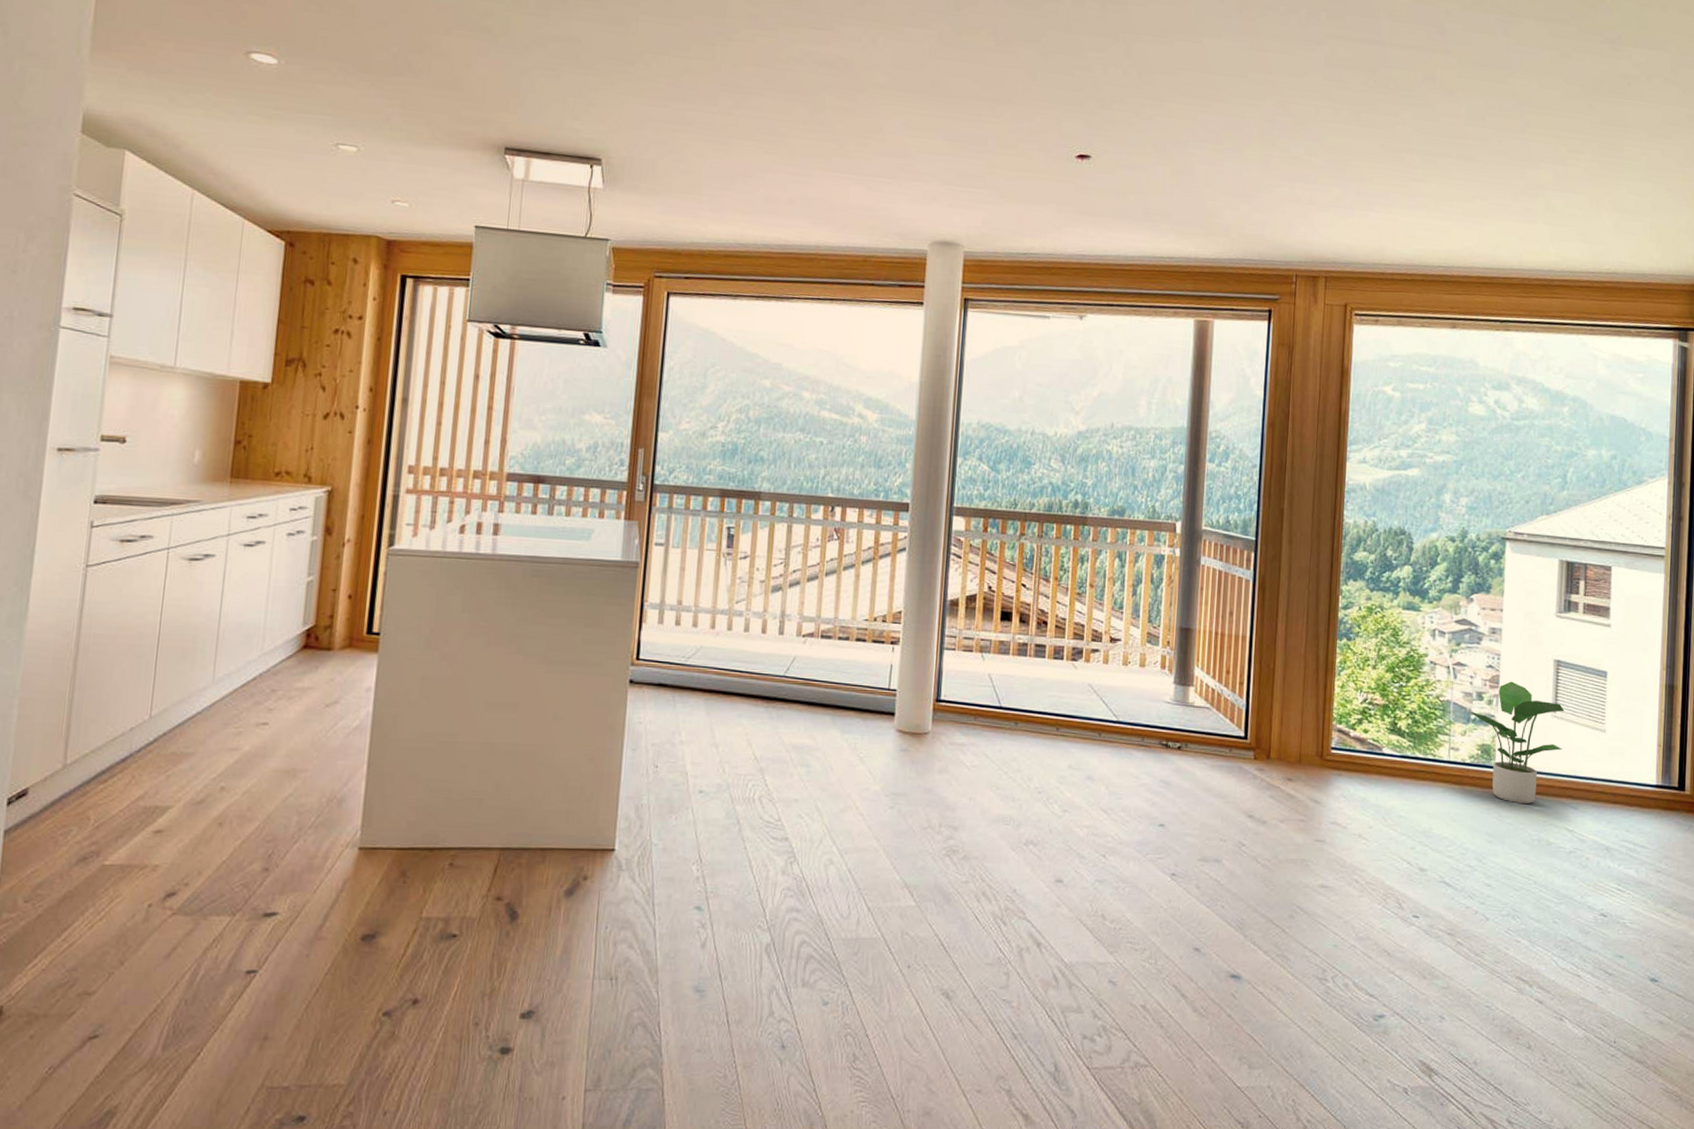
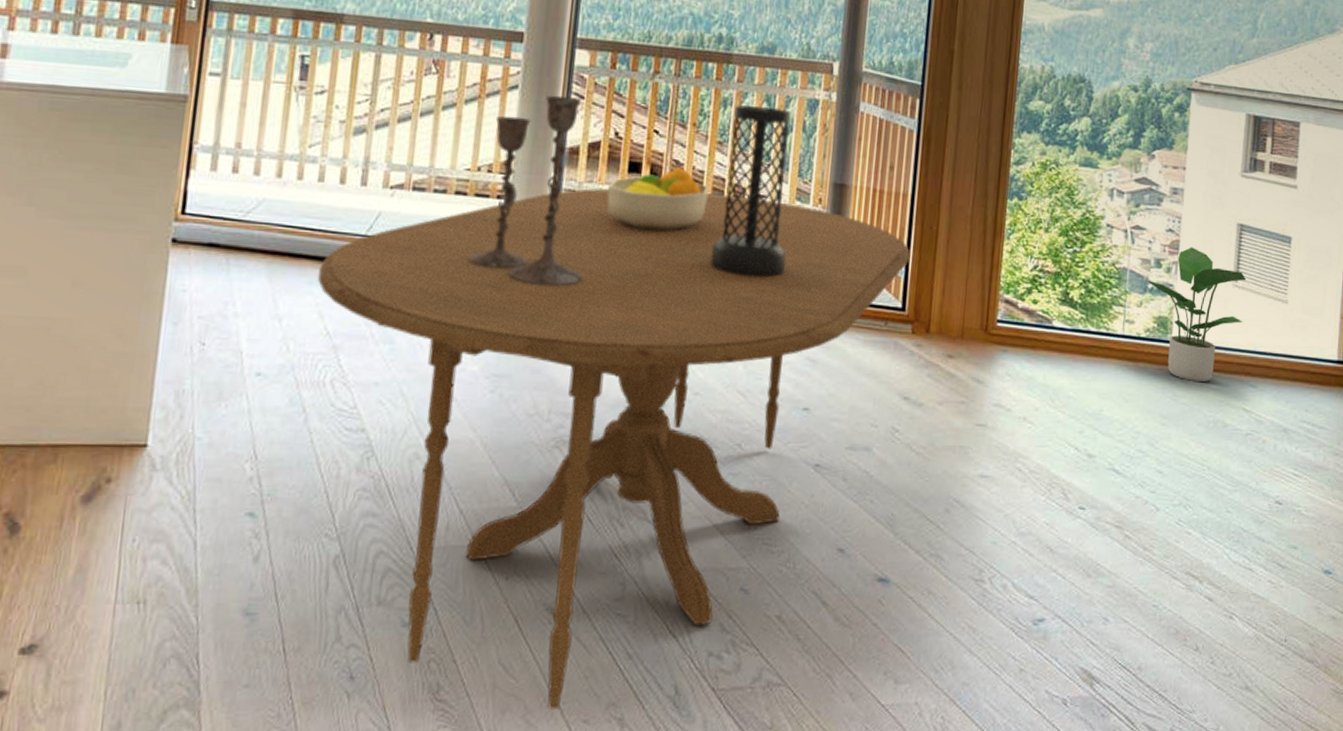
dining table: none [745,634,1251,1080] -> present [317,188,911,710]
candlestick: none [869,555,965,719] -> present [468,95,582,287]
fruit bowl: none [983,614,1071,670] -> present [607,166,710,230]
vase: none [1074,561,1140,711] -> present [710,105,790,278]

